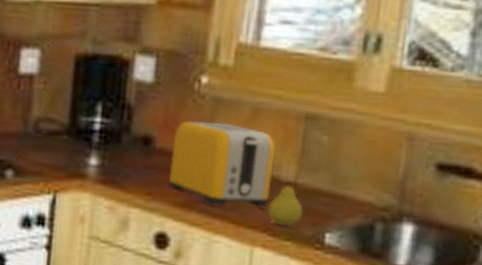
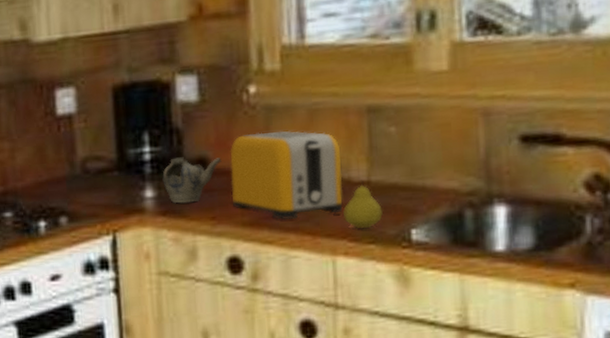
teapot: none [107,132,165,177] -> present [162,157,222,204]

